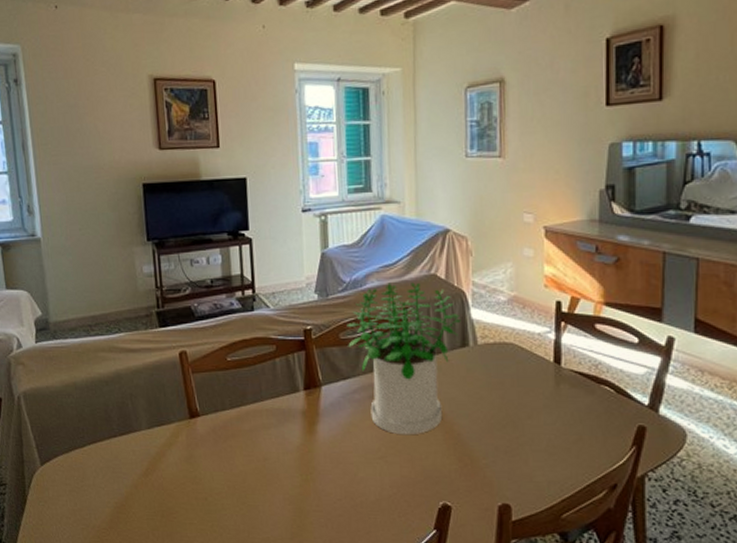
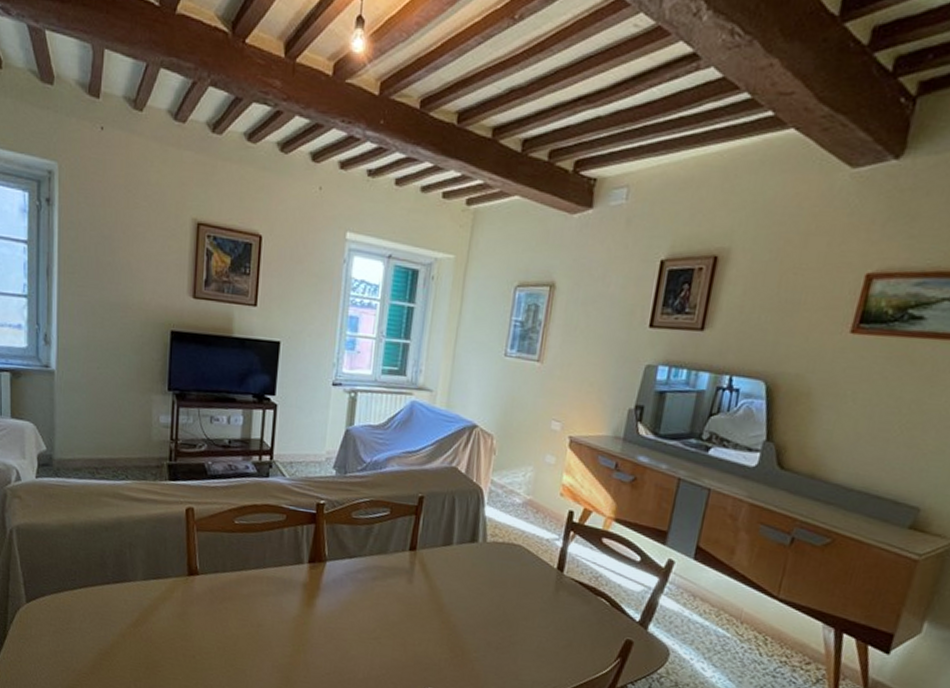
potted plant: present [347,282,461,435] -> none [359,469,475,621]

